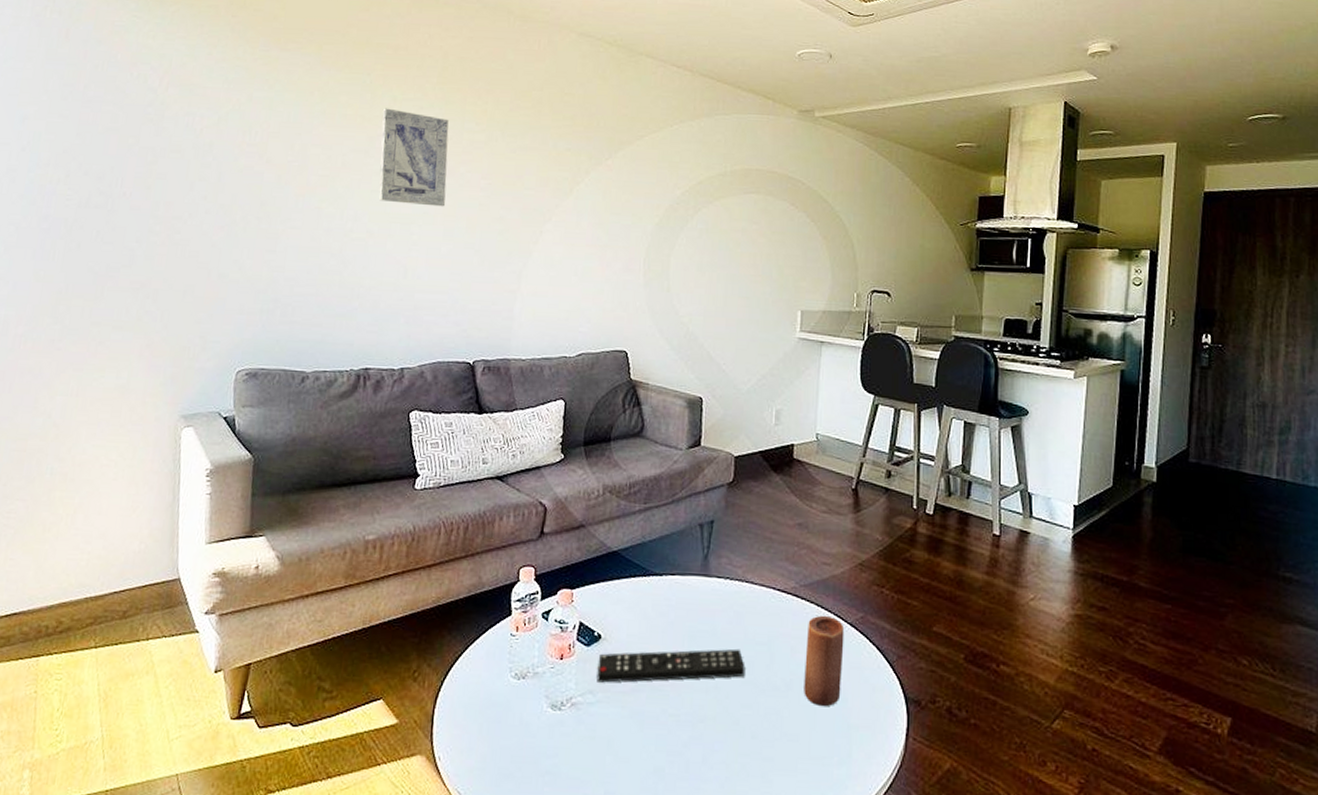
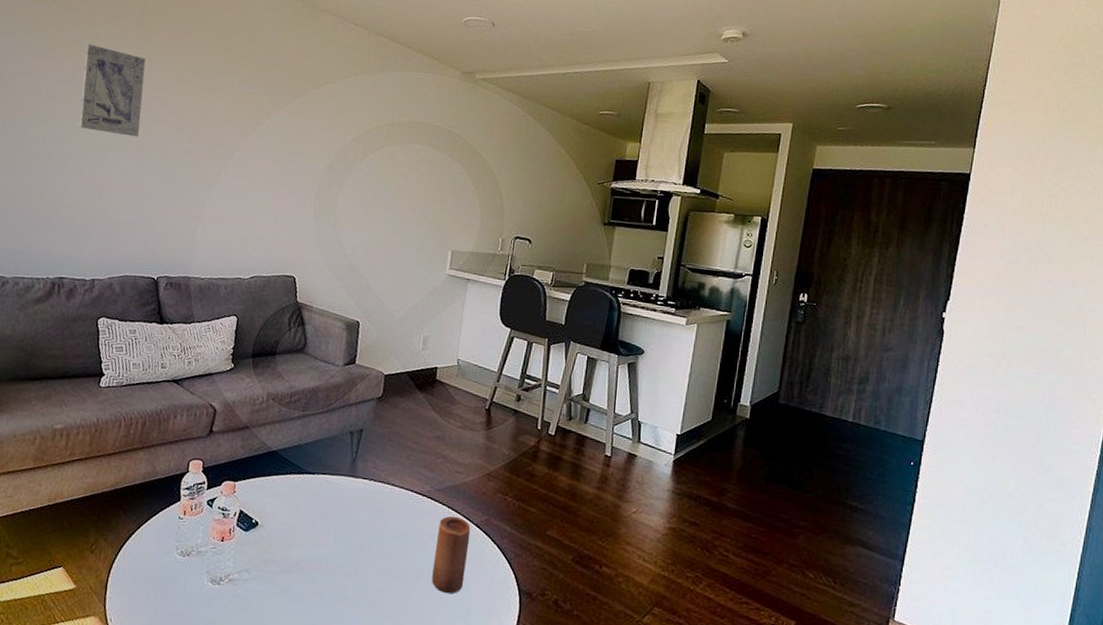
remote control: present [596,648,745,683] -> none [252,538,383,565]

